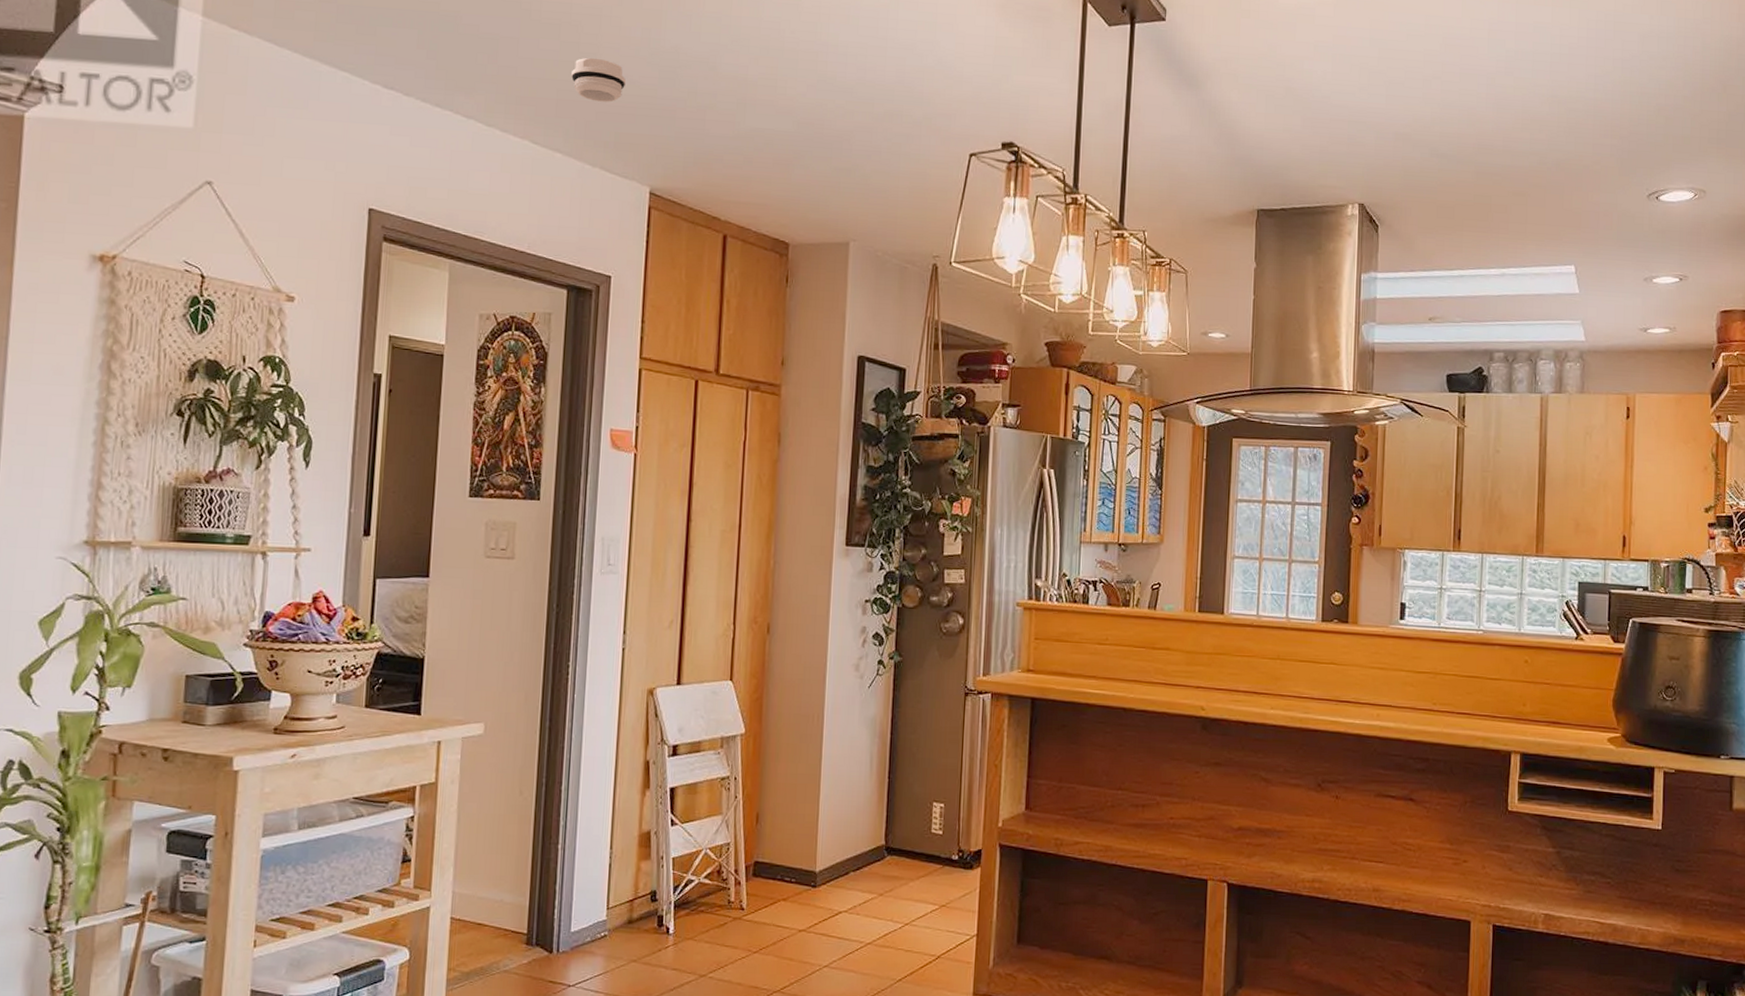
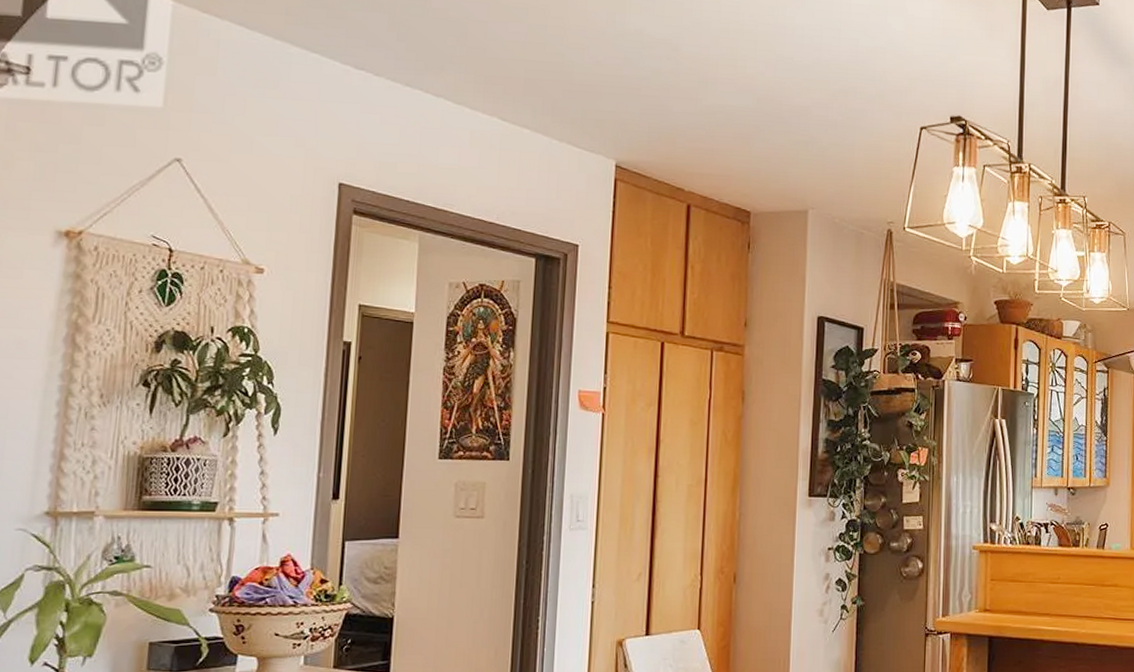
smoke detector: present [571,57,626,103] -> none [539,39,592,81]

